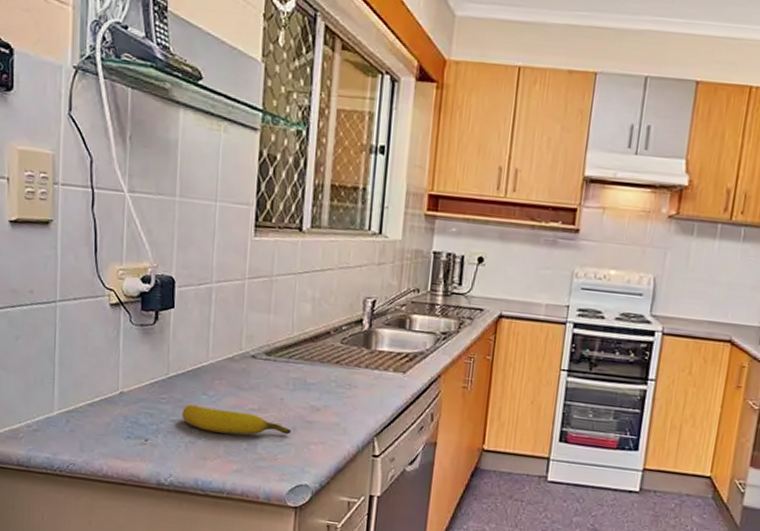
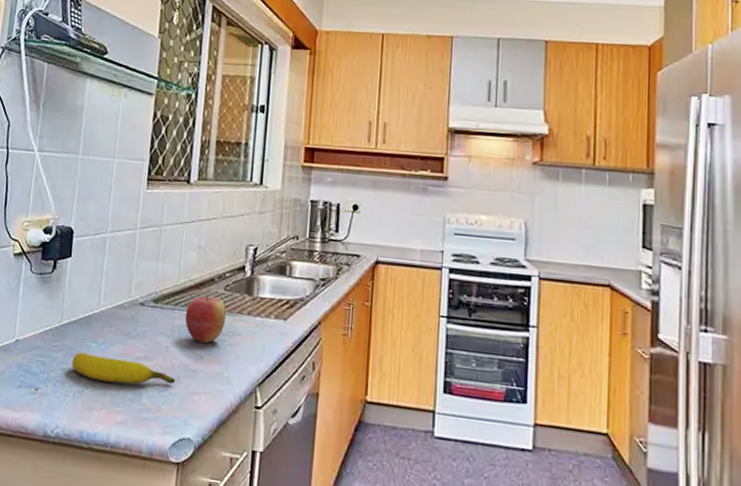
apple: none [299,349,344,395] -> present [185,296,227,343]

